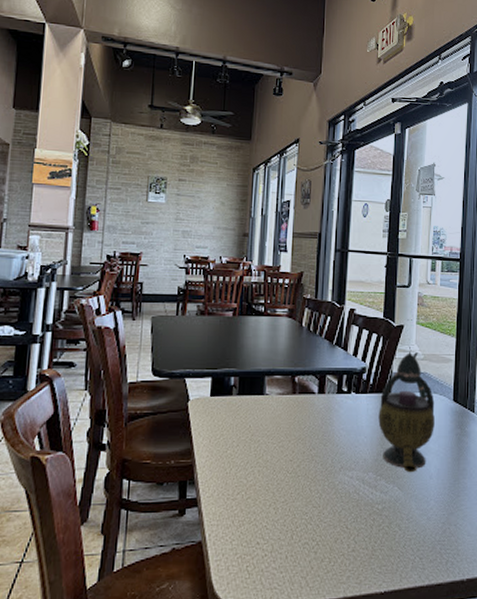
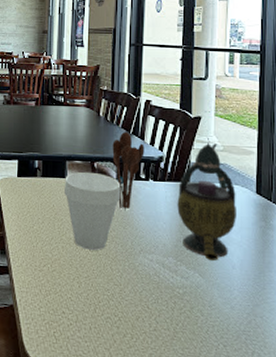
cup: none [262,387,322,471] -> present [65,171,121,250]
utensil holder: none [314,343,347,427] -> present [112,132,144,211]

